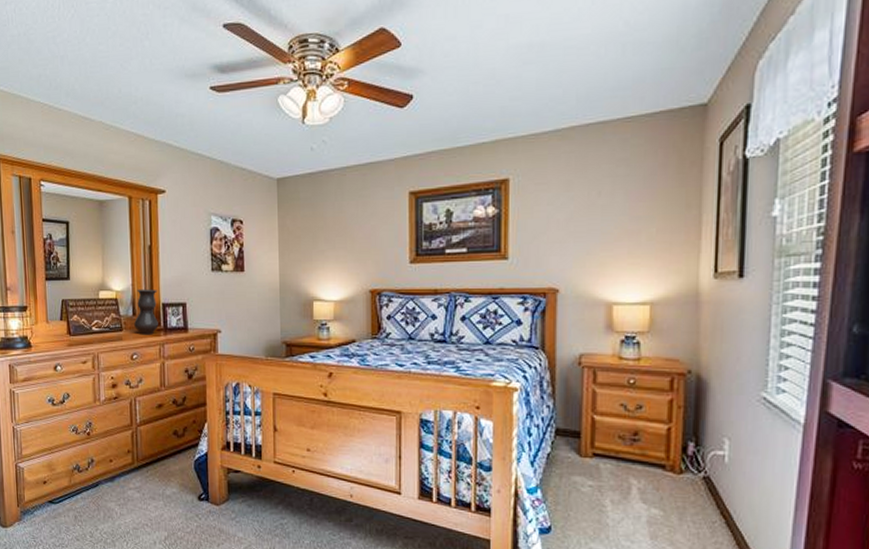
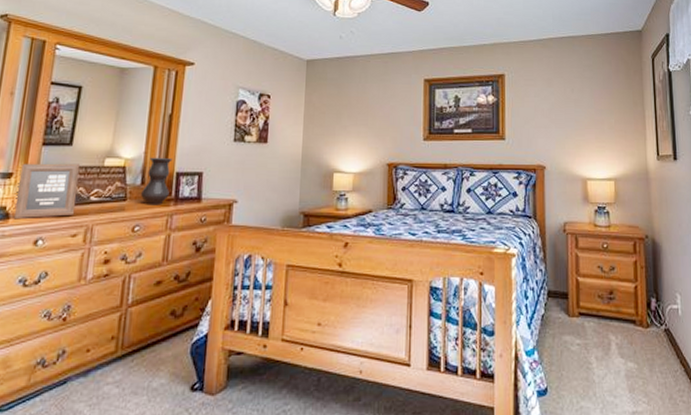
picture frame: none [33,296,82,348] -> present [14,163,81,220]

